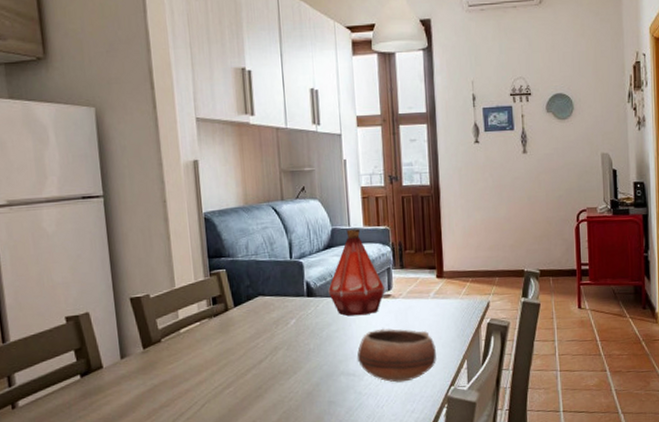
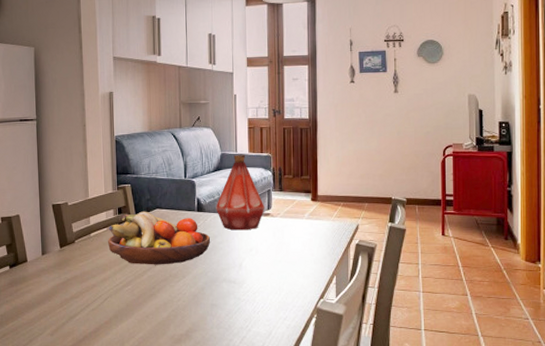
fruit bowl: none [202,299,325,362] -> present [108,211,211,265]
bowl: present [357,329,436,383] -> none [238,244,308,292]

